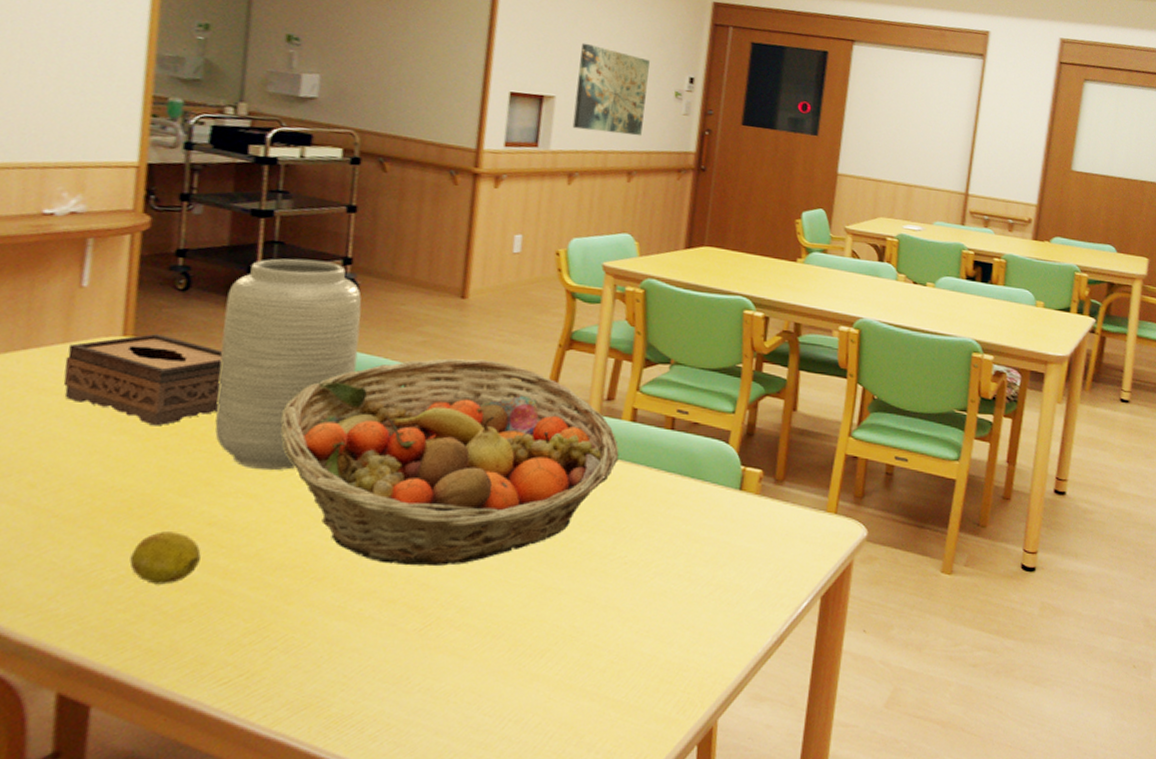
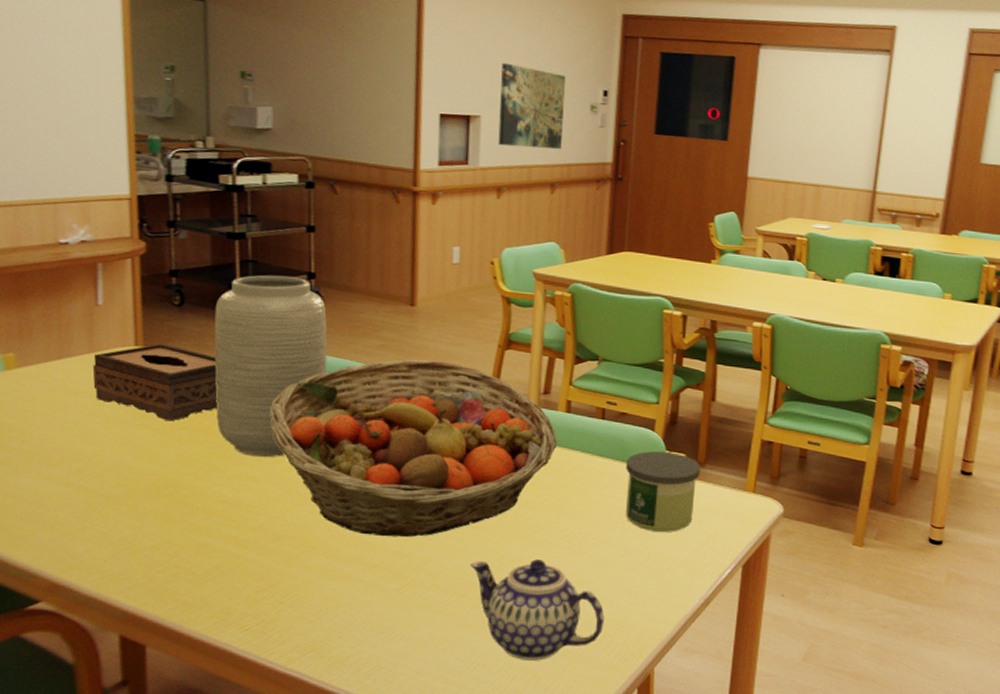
fruit: present [129,531,201,585] -> none [162,508,217,551]
teapot: none [508,592,664,714] -> present [470,559,605,661]
candle: none [693,466,779,559] -> present [626,451,701,532]

